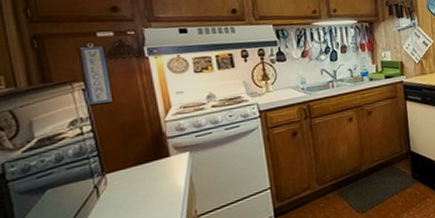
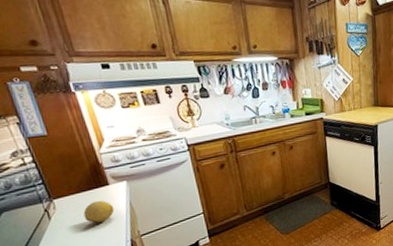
fruit: none [137,174,172,202] -> present [83,200,115,223]

